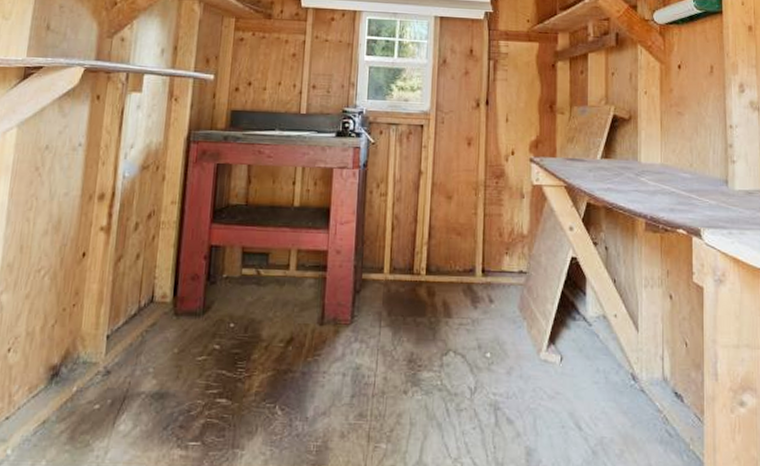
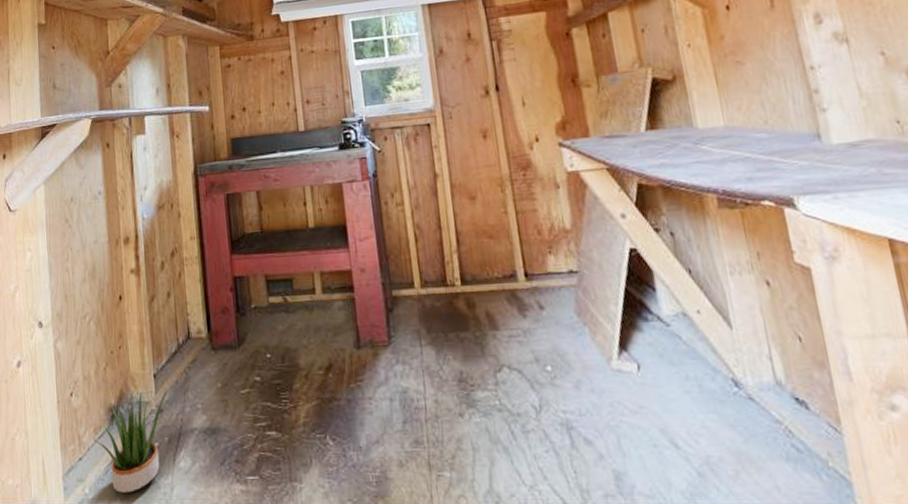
potted plant: none [26,351,120,455] -> present [93,389,168,493]

